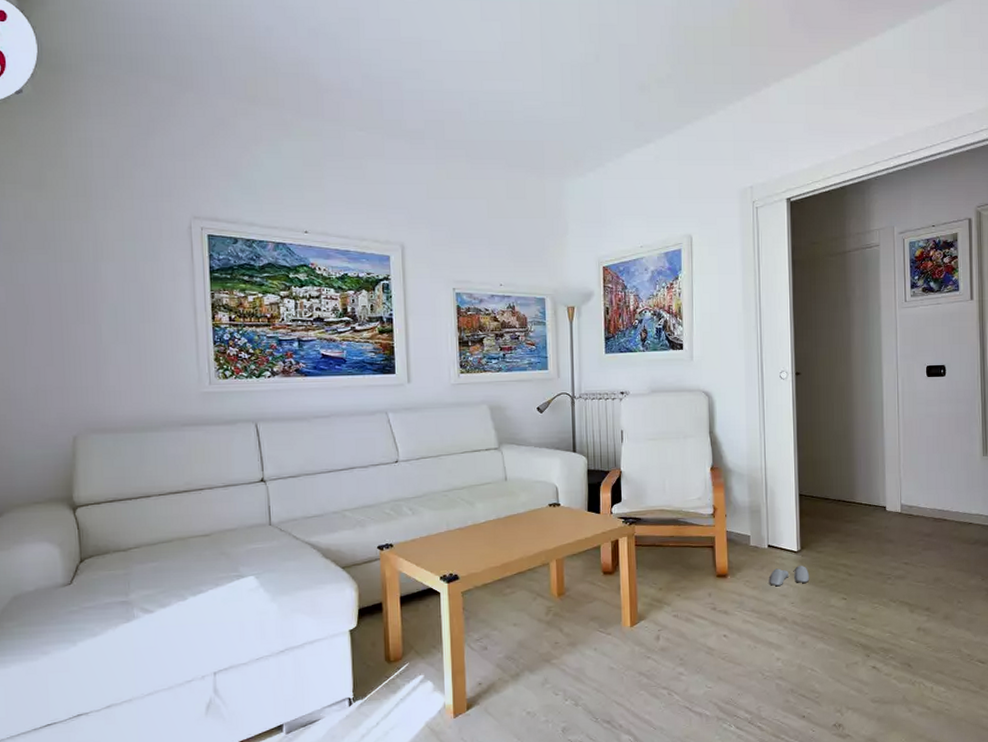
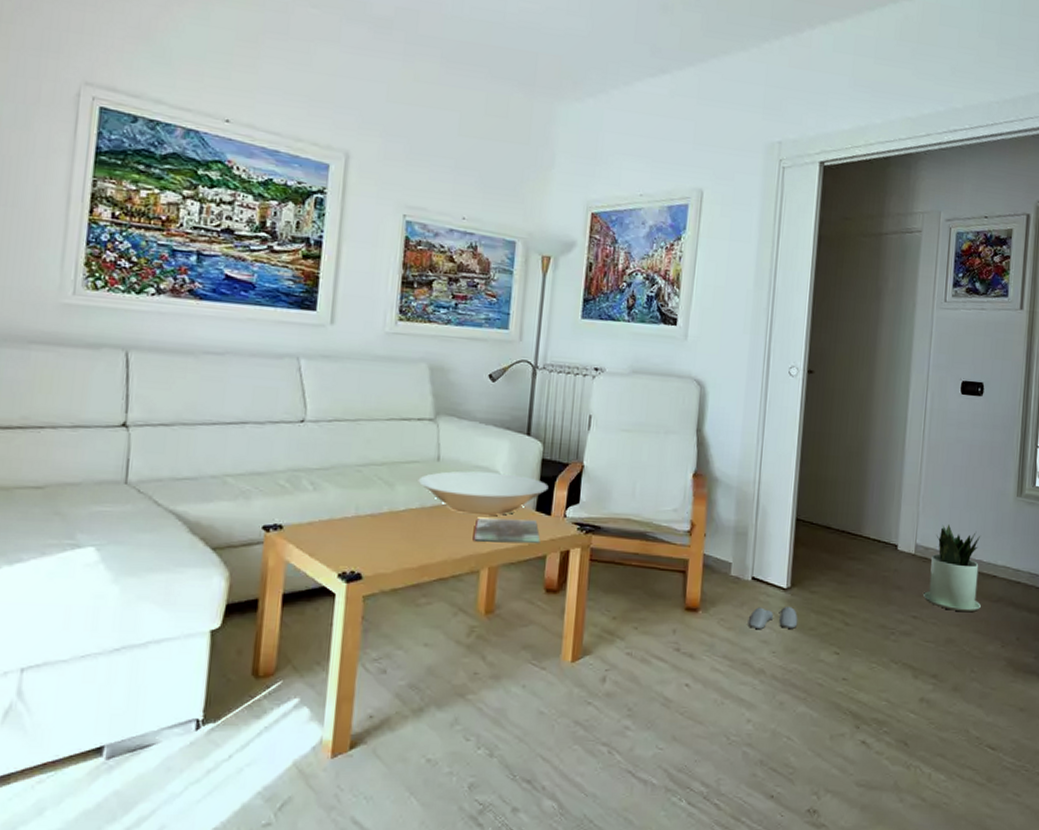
decorative bowl: none [492,484,595,520] -> present [418,471,549,516]
magazine: none [541,519,594,540] -> present [473,517,541,545]
planter: none [912,484,961,555] -> present [923,524,981,613]

